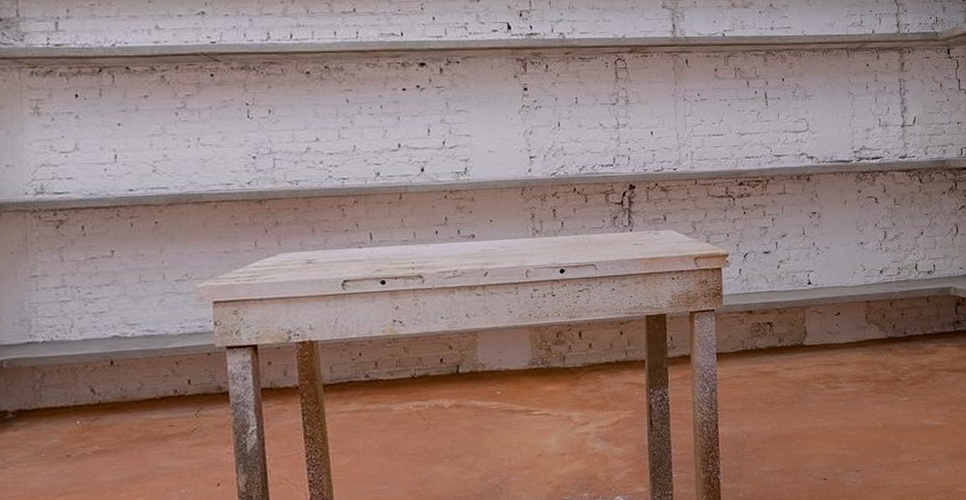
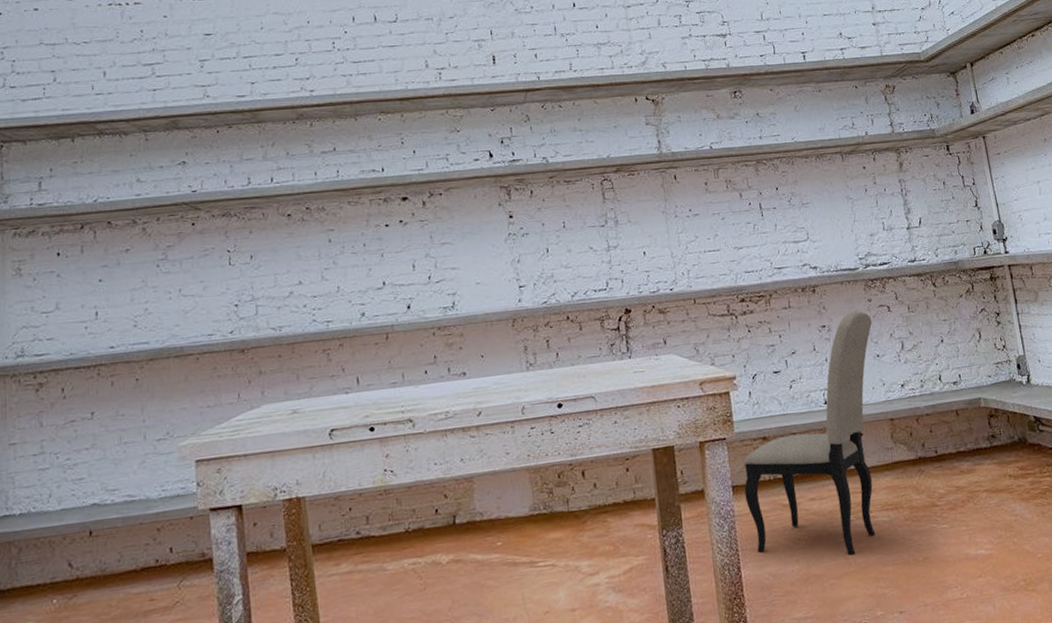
dining chair: none [727,200,860,421] -> present [743,310,876,556]

